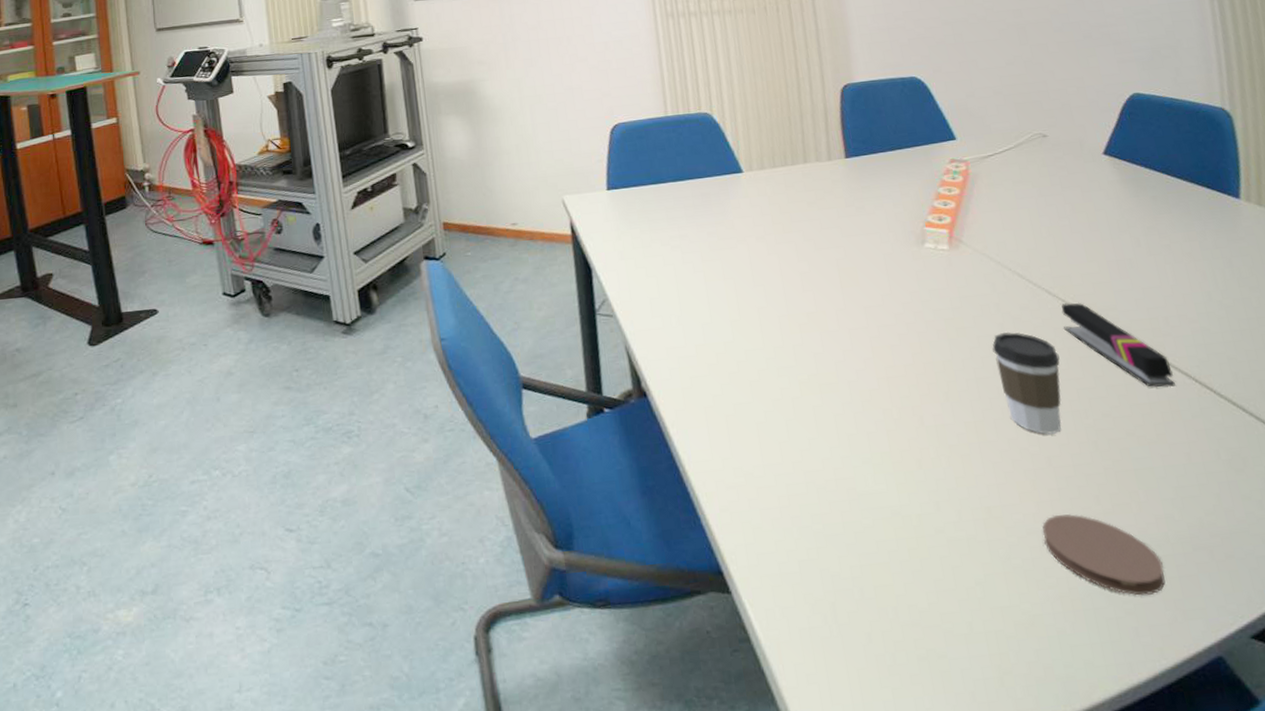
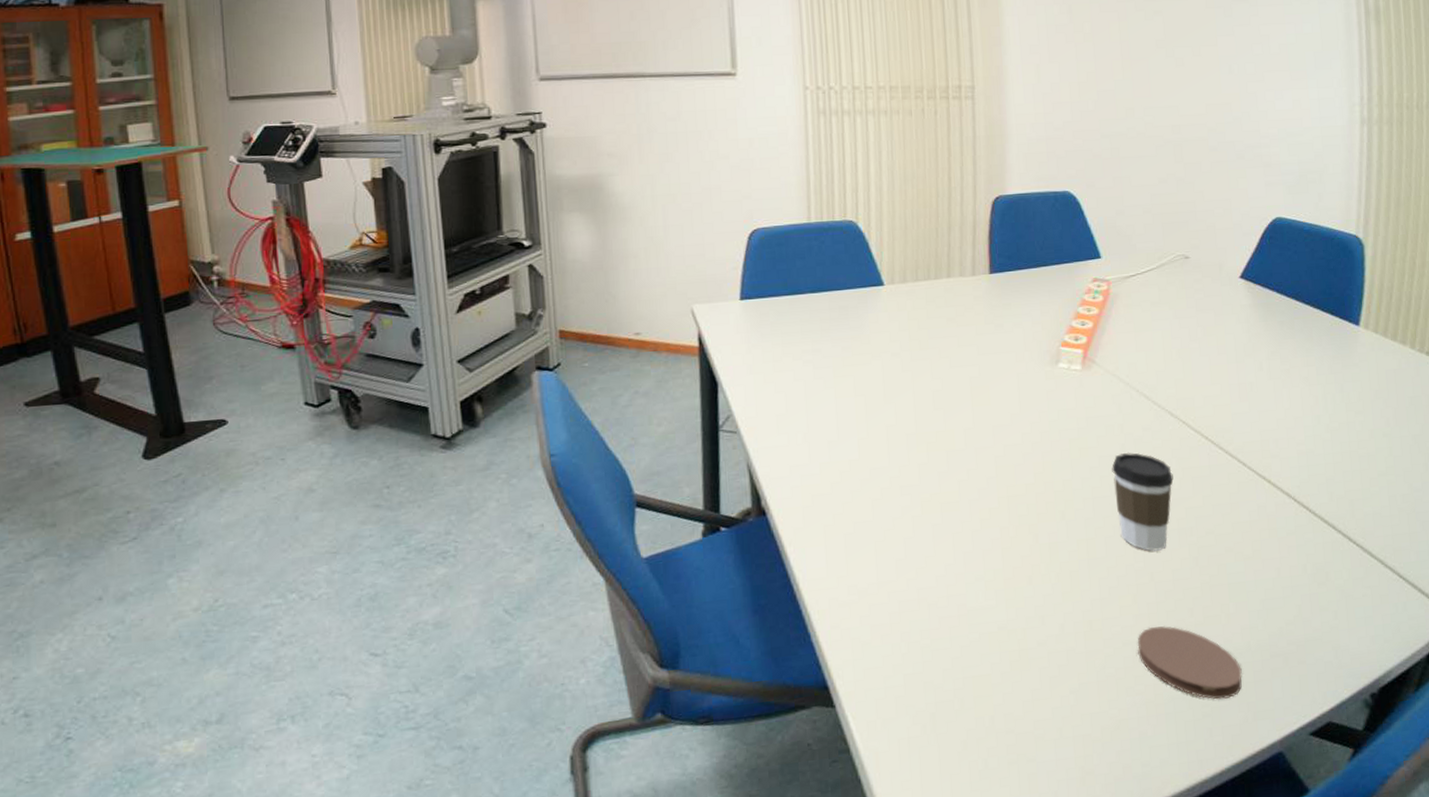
stapler: present [1061,302,1176,388] -> none [1180,424,1276,507]

